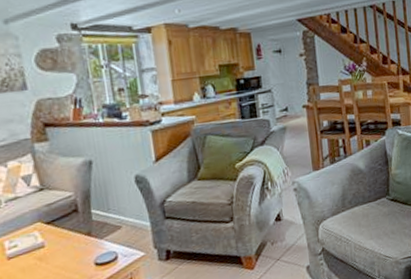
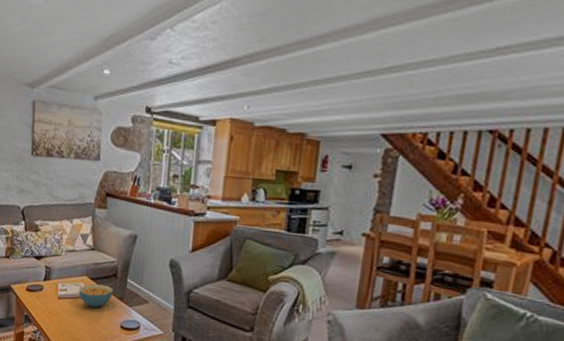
cereal bowl: none [33,224,78,255] -> present [79,284,113,308]

